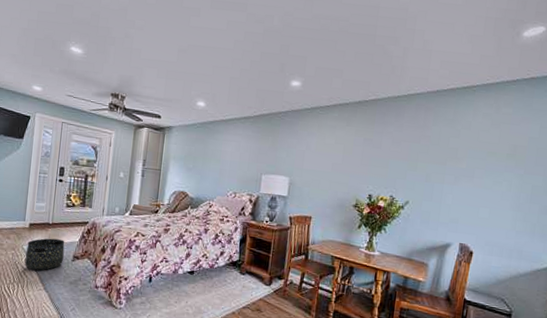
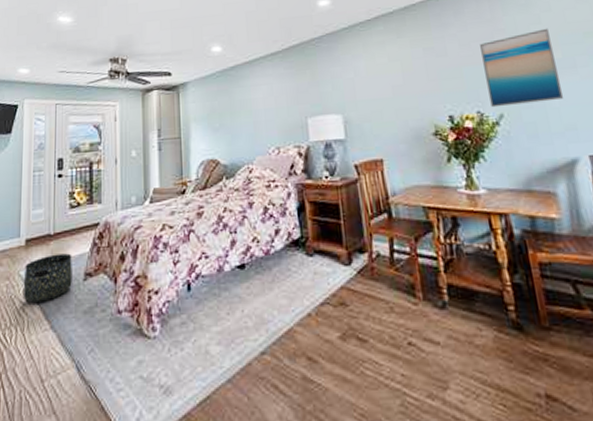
wall art: none [402,142,463,199] -> present [480,28,564,108]

